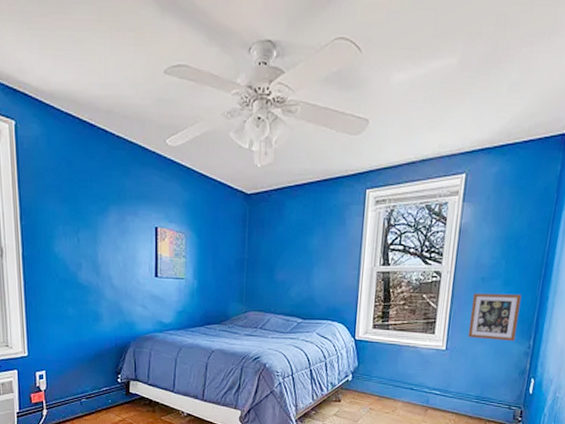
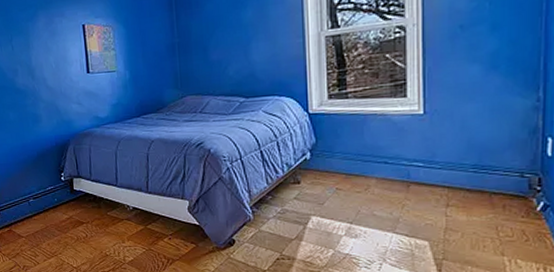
picture frame: present [467,292,522,341] -> none [450,38,519,97]

